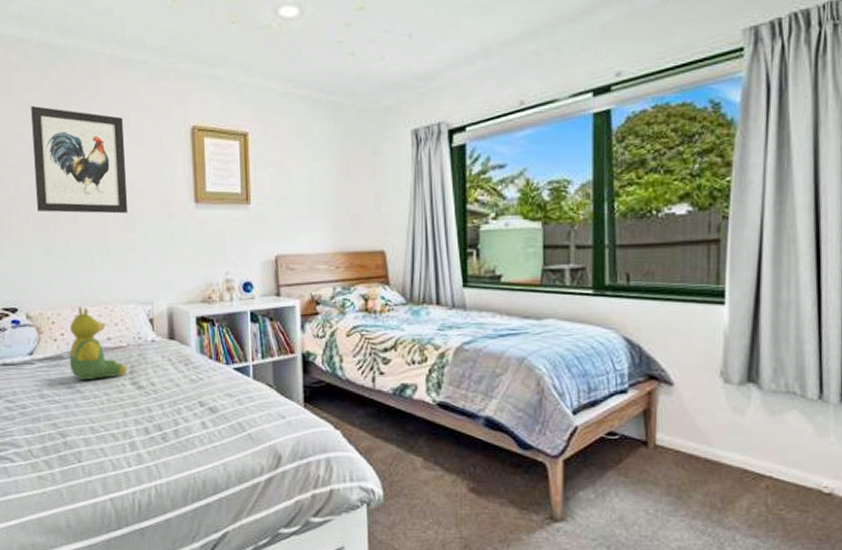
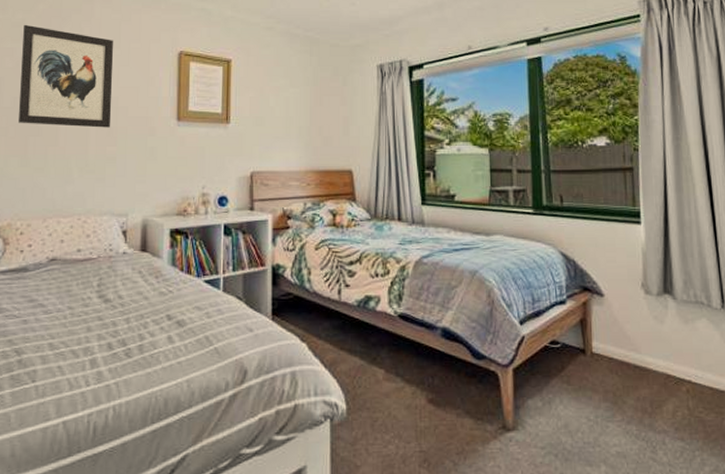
teddy bear: present [69,306,127,381] -> none [34,217,95,294]

